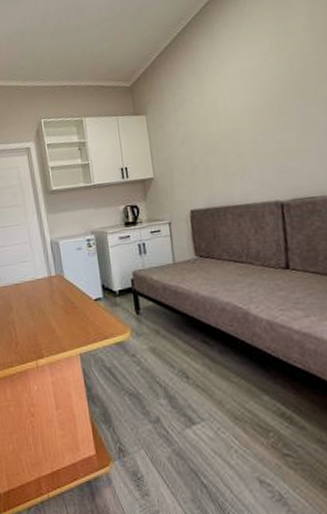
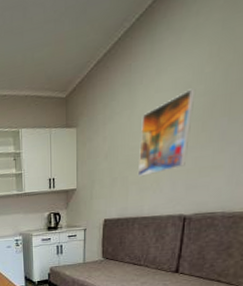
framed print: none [214,75,270,163] -> present [137,88,196,177]

